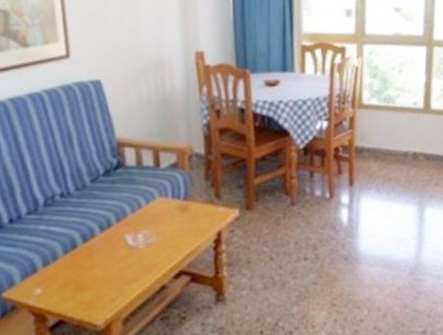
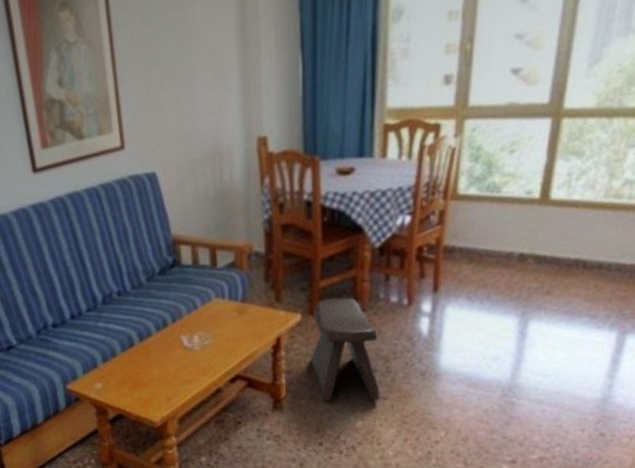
stool: none [249,192,312,290] -> present [311,297,380,401]

